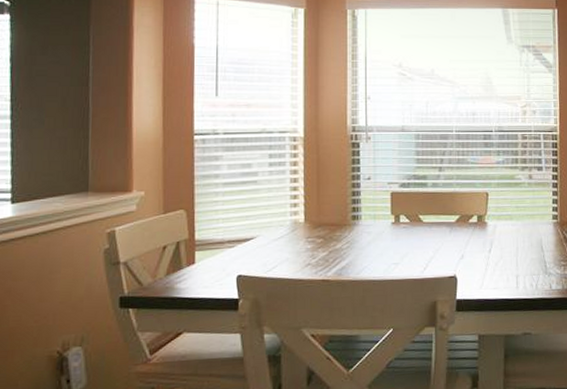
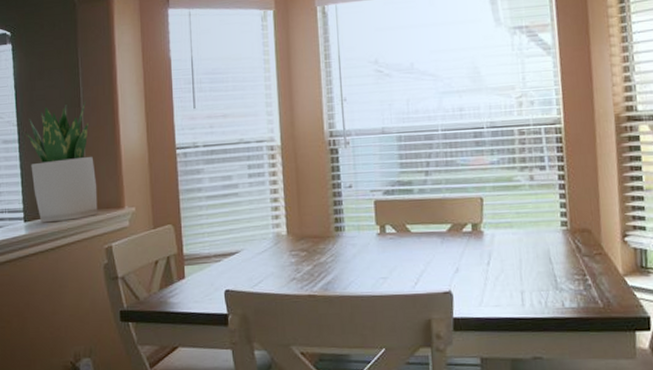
planter: none [20,79,103,205] -> present [26,99,98,223]

